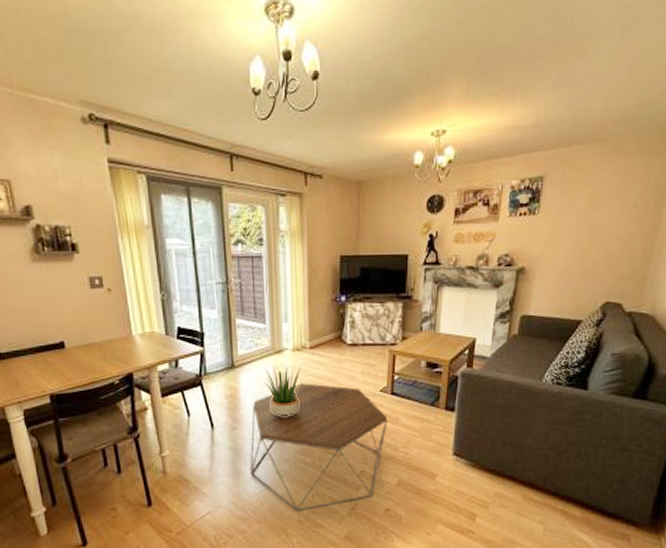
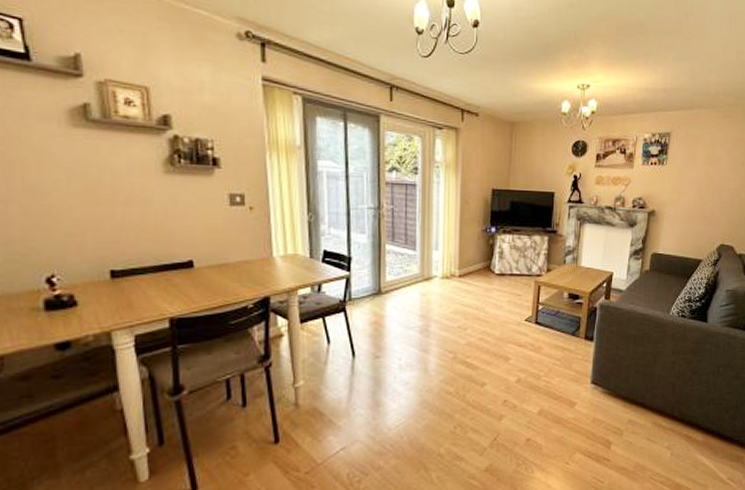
coffee table: present [250,383,388,511] -> none [391,311,532,444]
potted plant: present [265,367,304,416] -> none [412,295,451,345]

